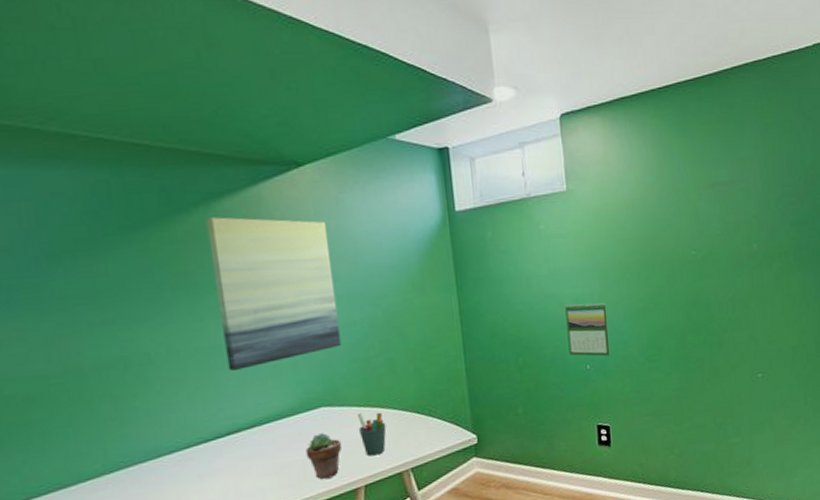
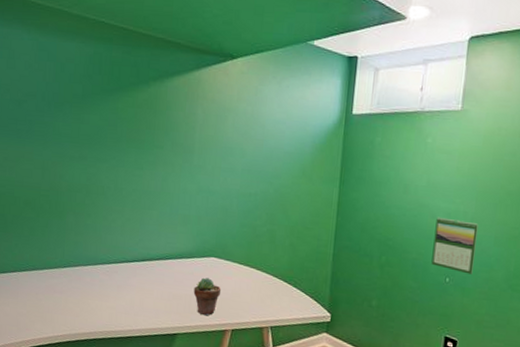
wall art: present [206,217,341,371] -> none [152,91,244,213]
pen holder: present [358,412,387,456] -> none [236,269,258,308]

